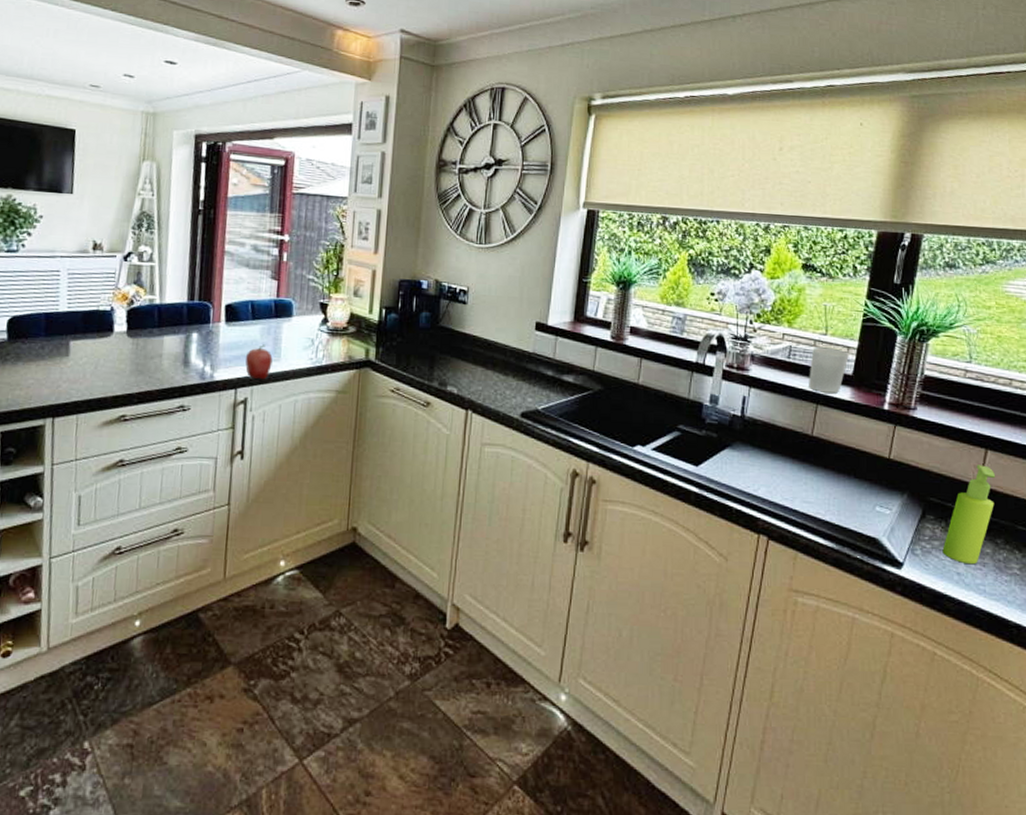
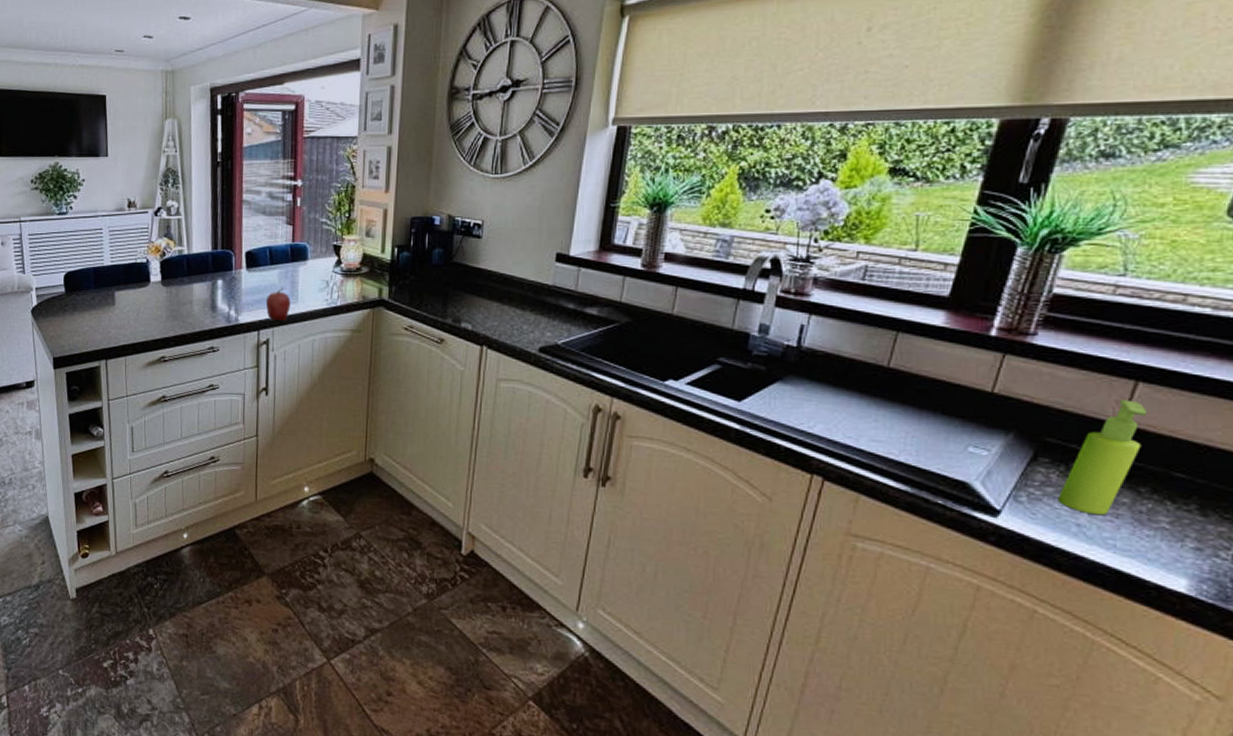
candle holder: present [809,347,850,393] -> none [888,265,948,318]

